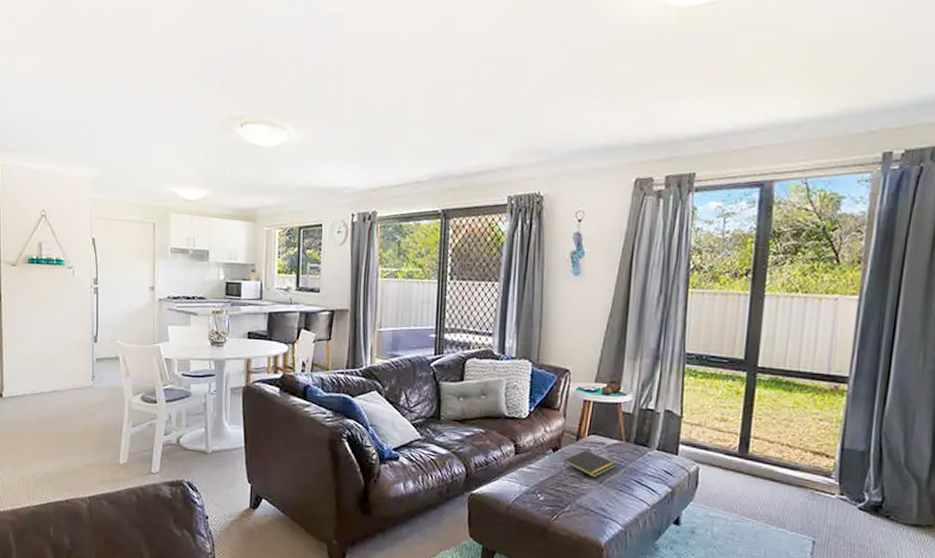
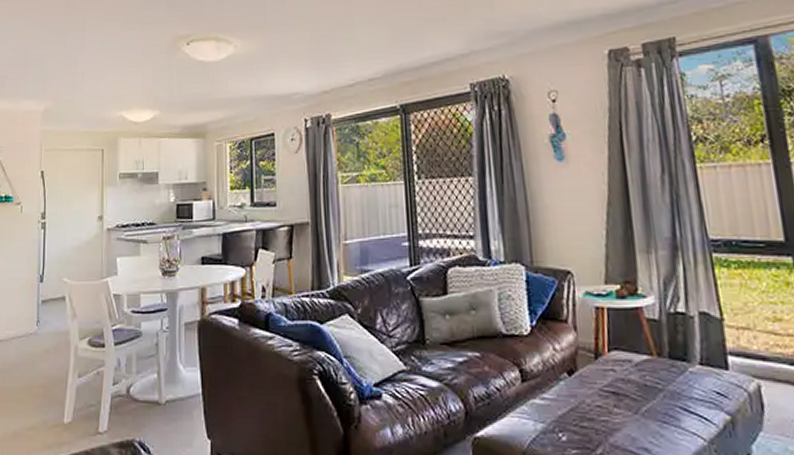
notepad: present [563,450,616,478] -> none [583,370,651,407]

